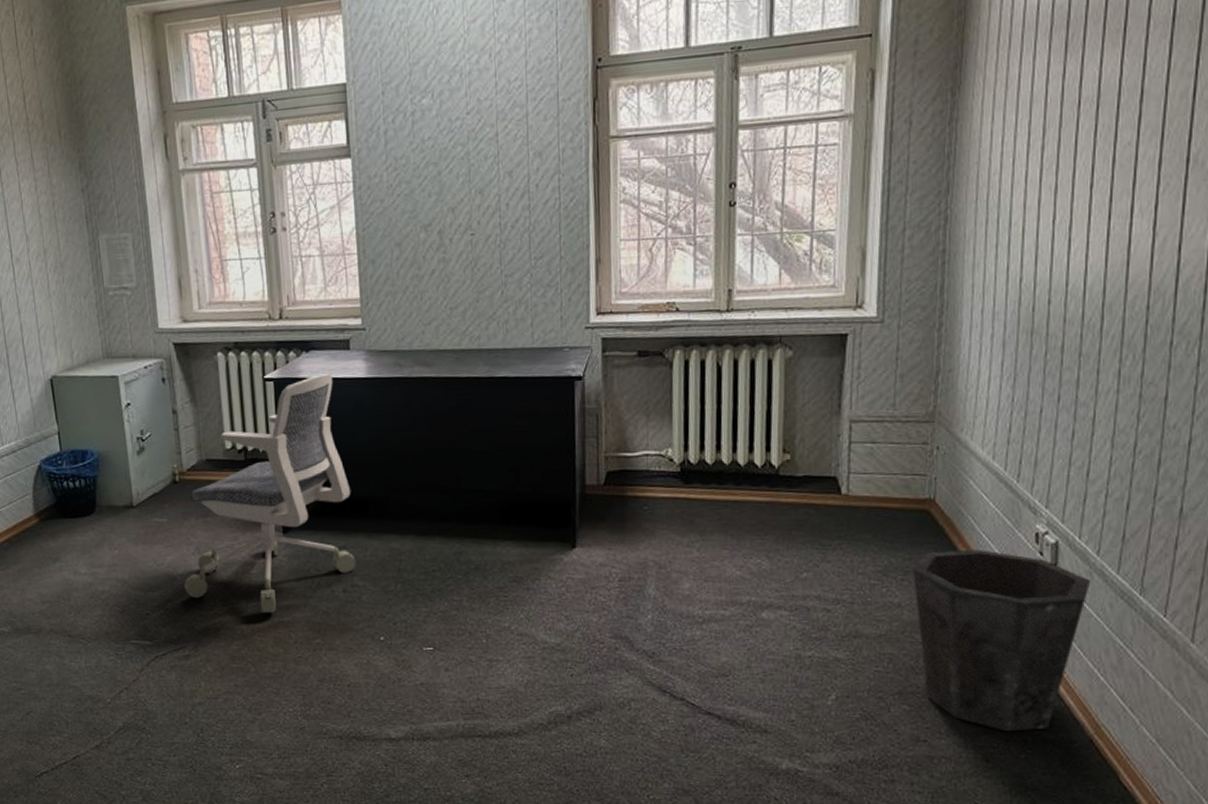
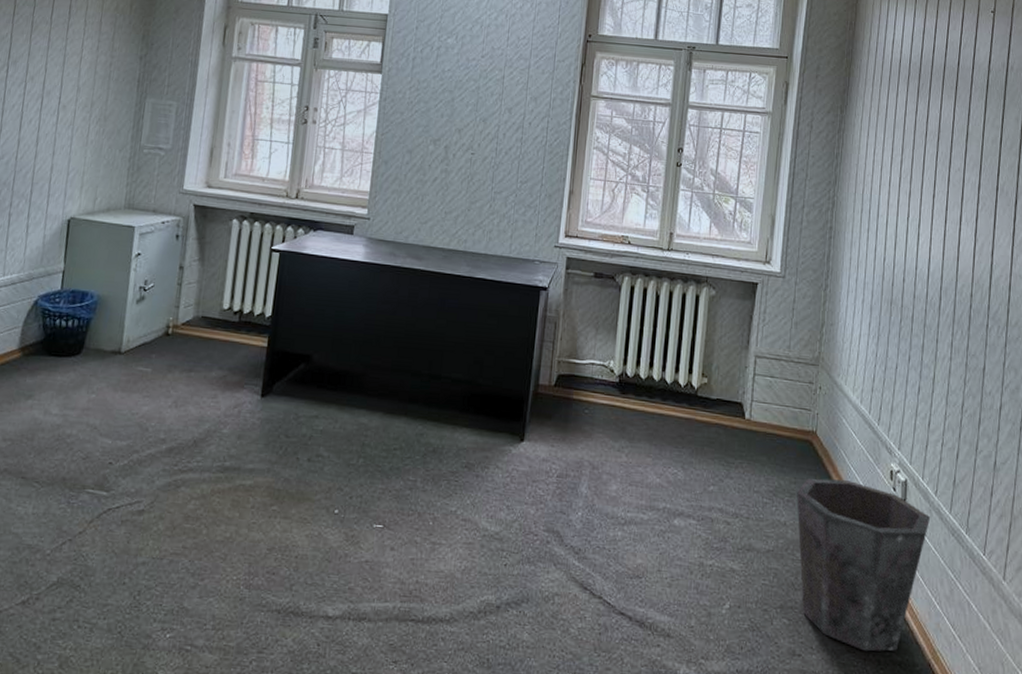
office chair: present [184,374,356,614] -> none [153,252,334,475]

